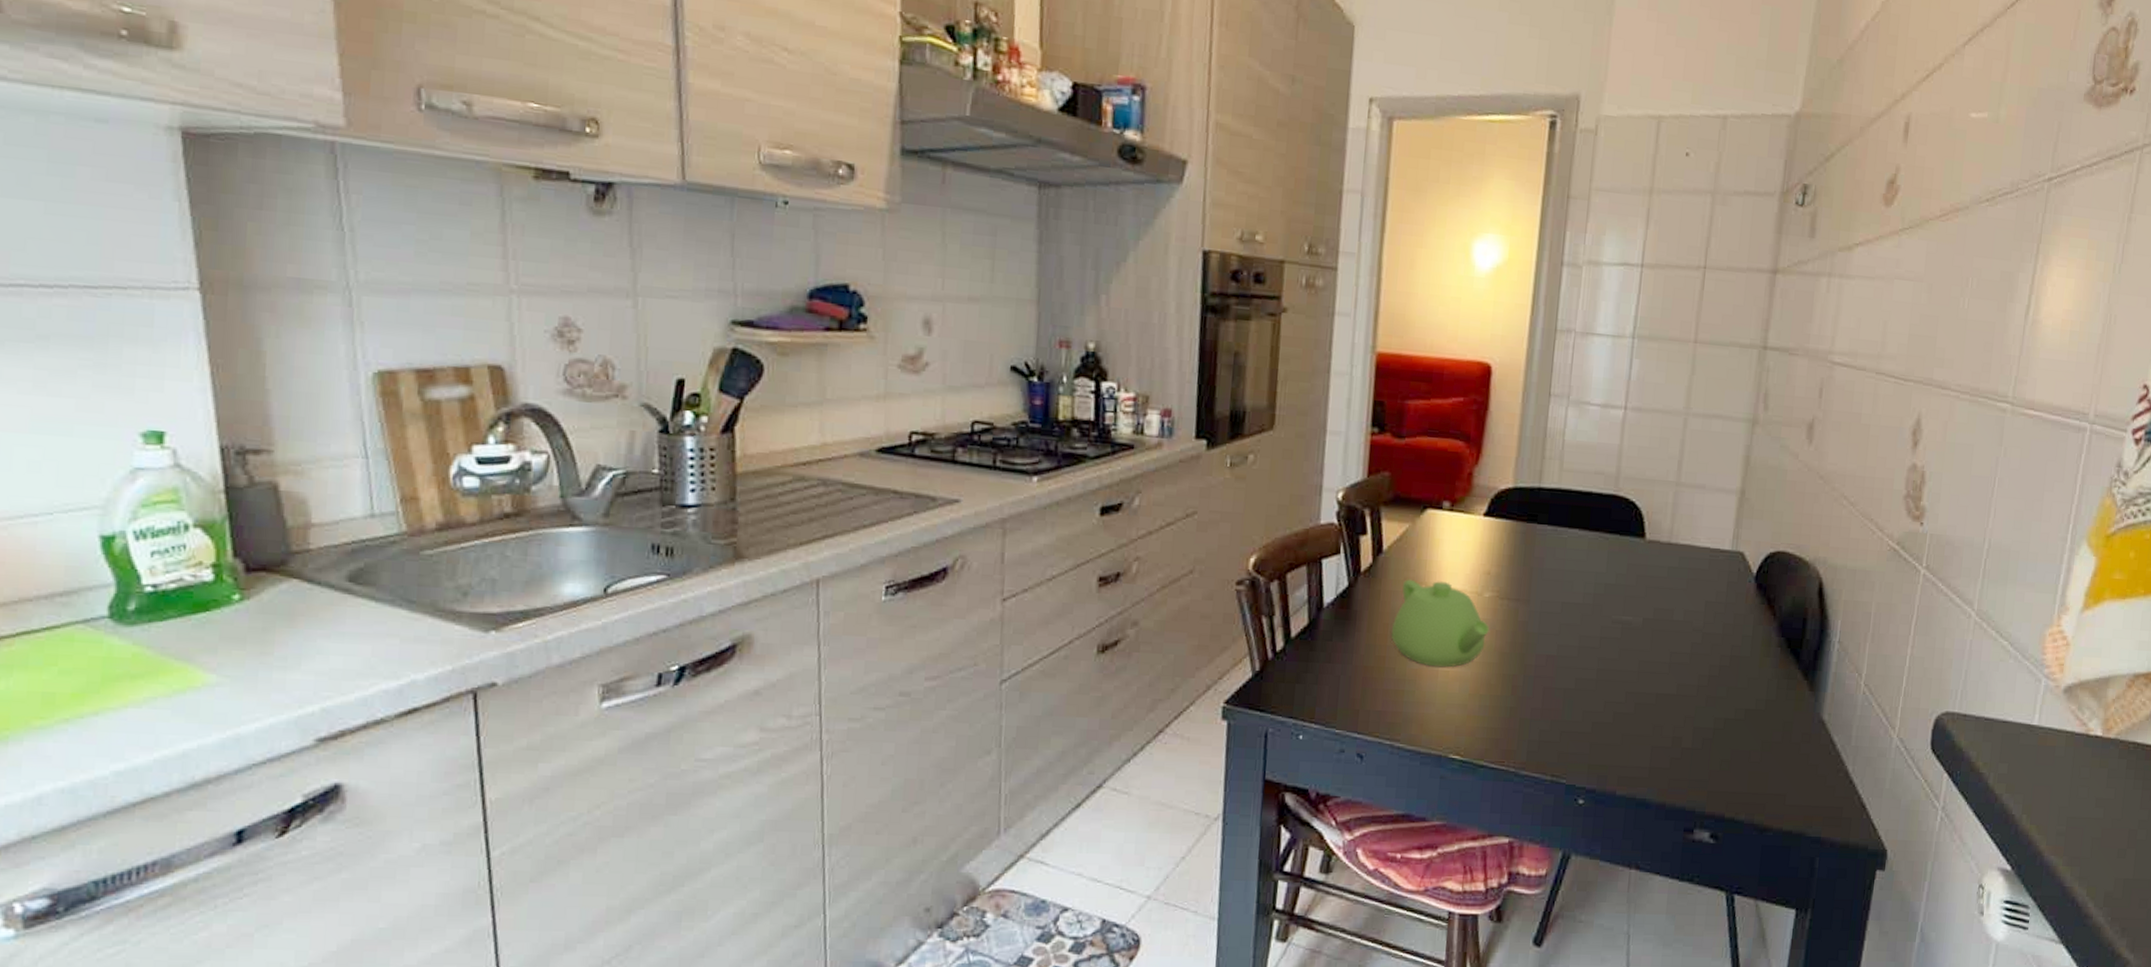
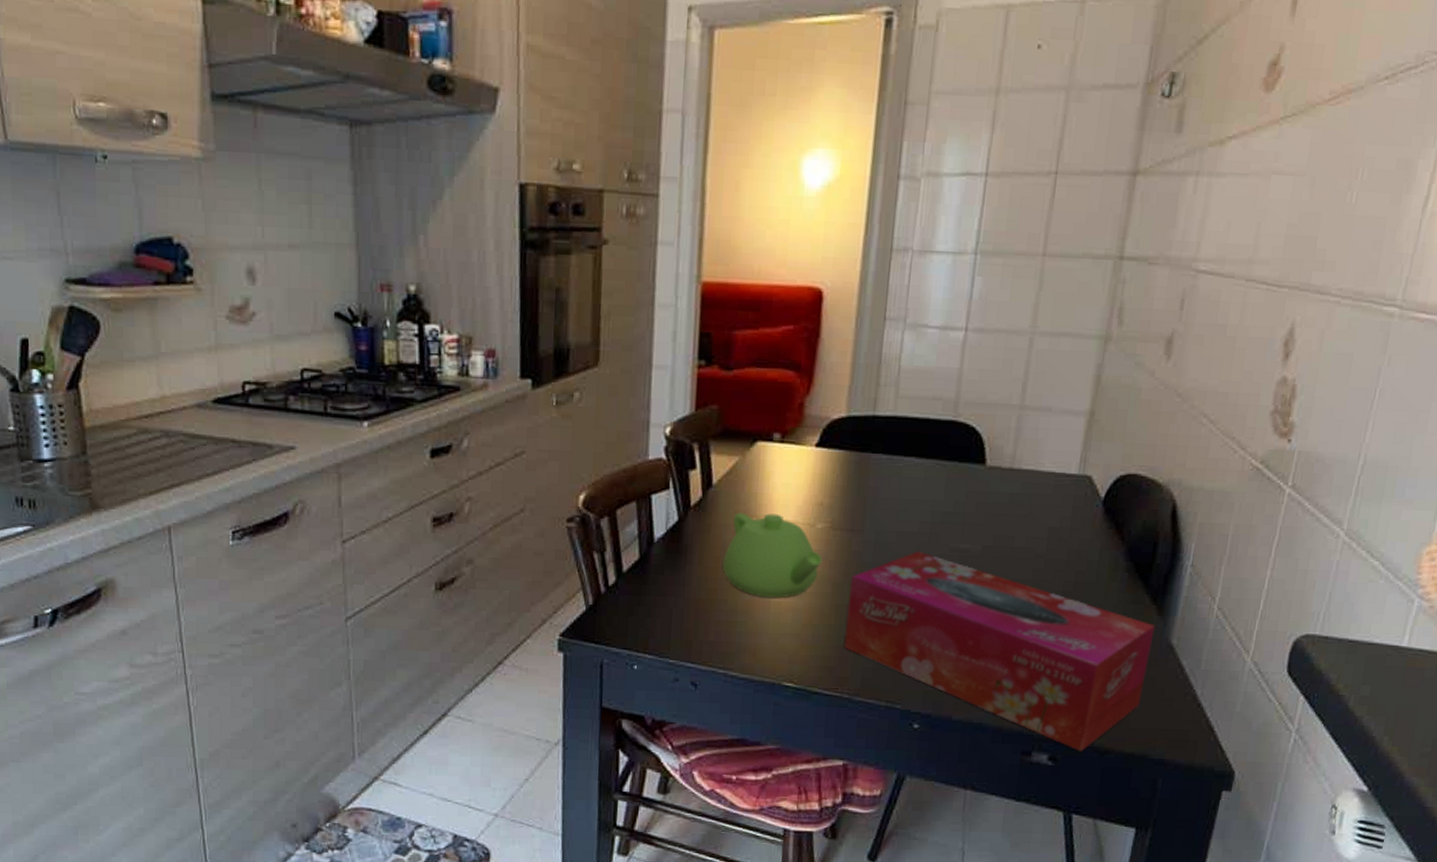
tissue box: none [1510,622,1807,829] -> present [844,551,1155,751]

